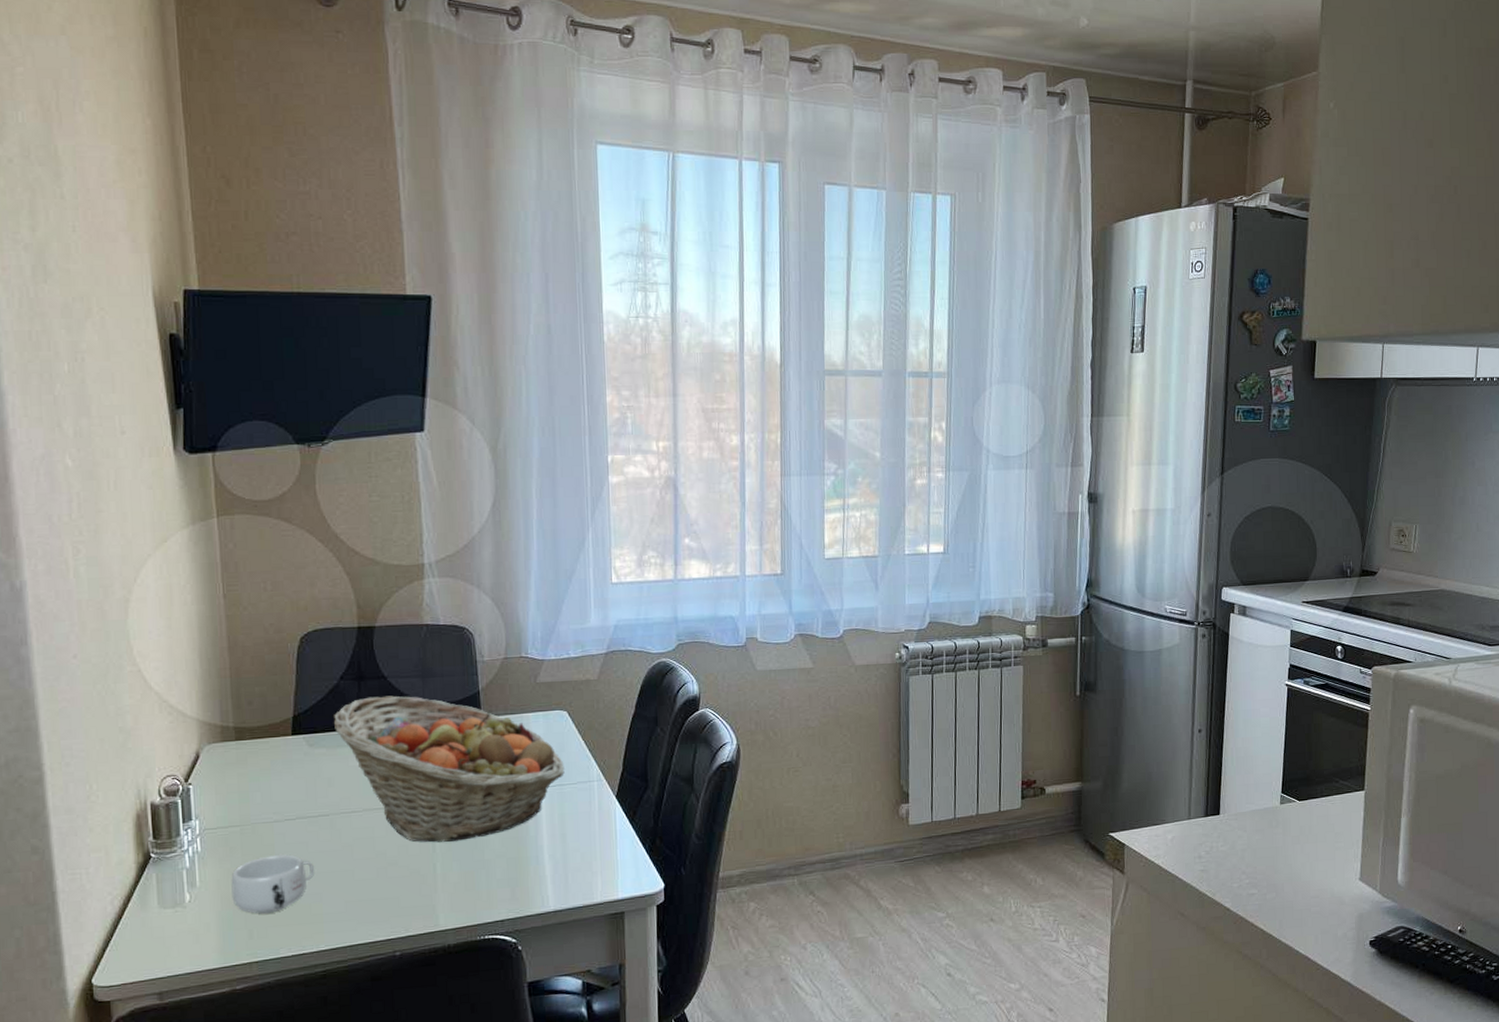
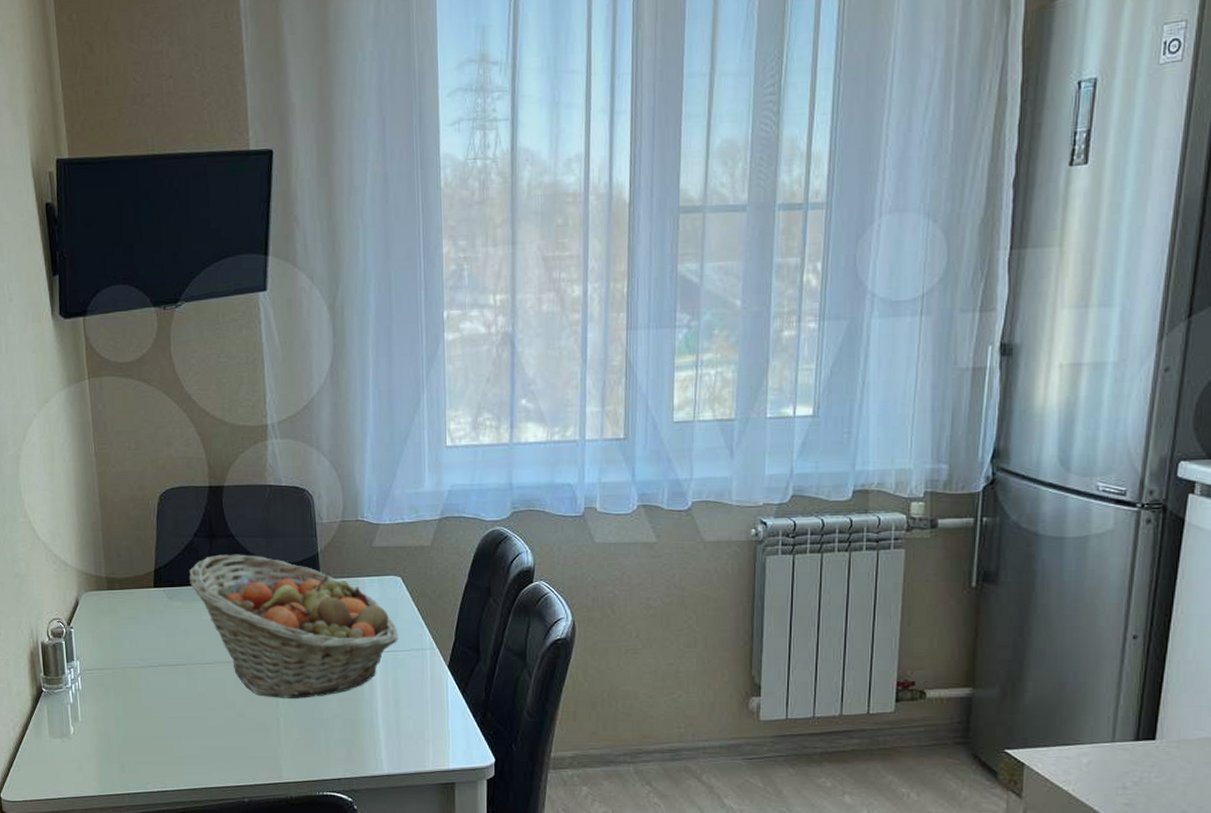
mug: present [231,854,314,914] -> none [106,698,174,751]

